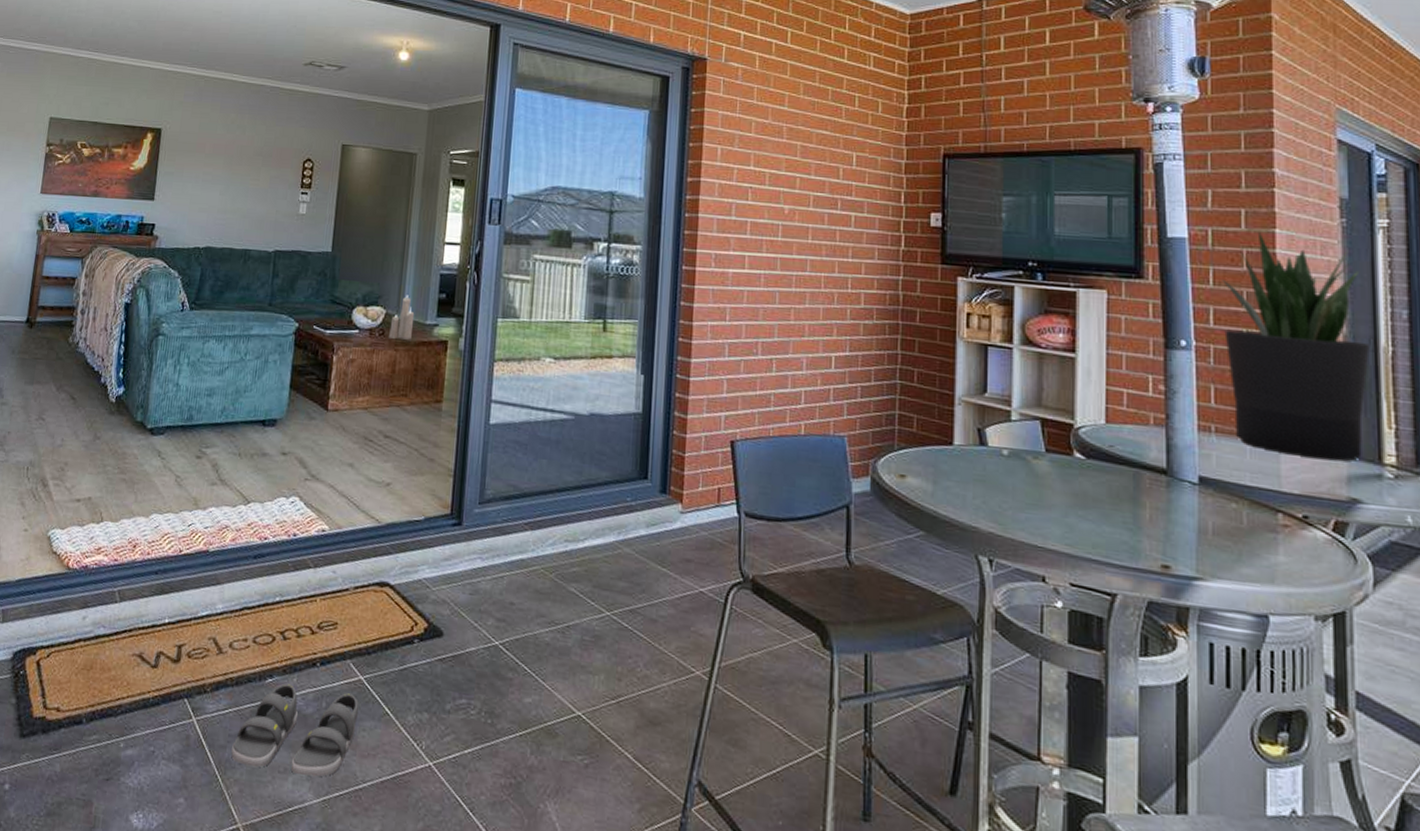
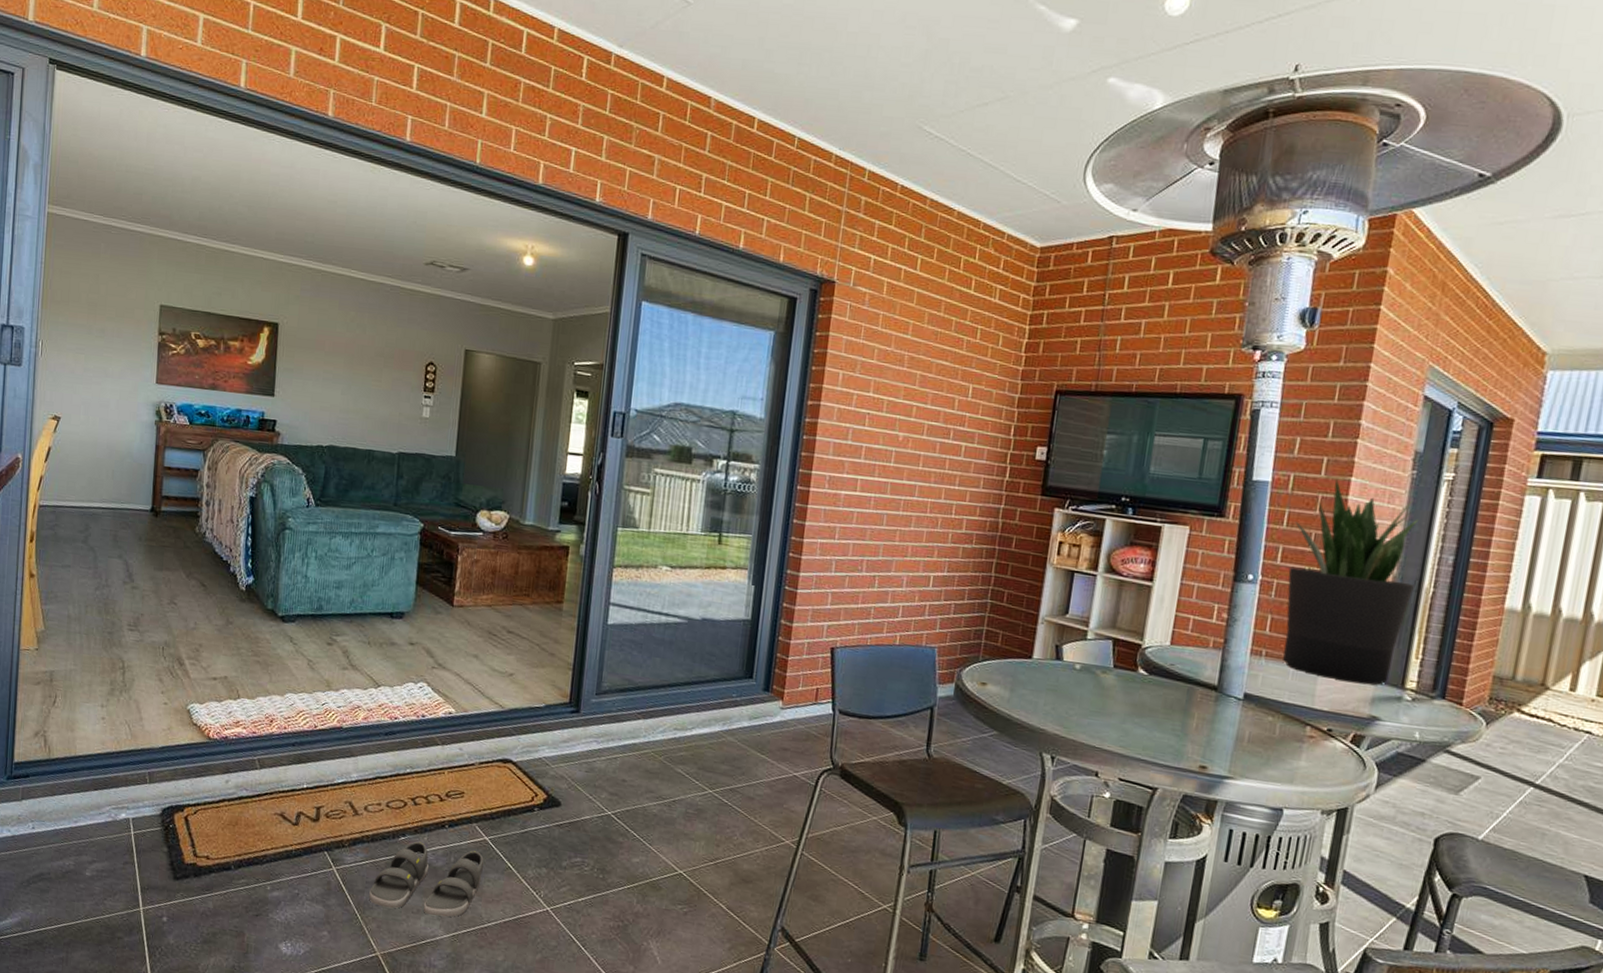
candle: present [387,295,415,343] -> none [511,501,538,547]

